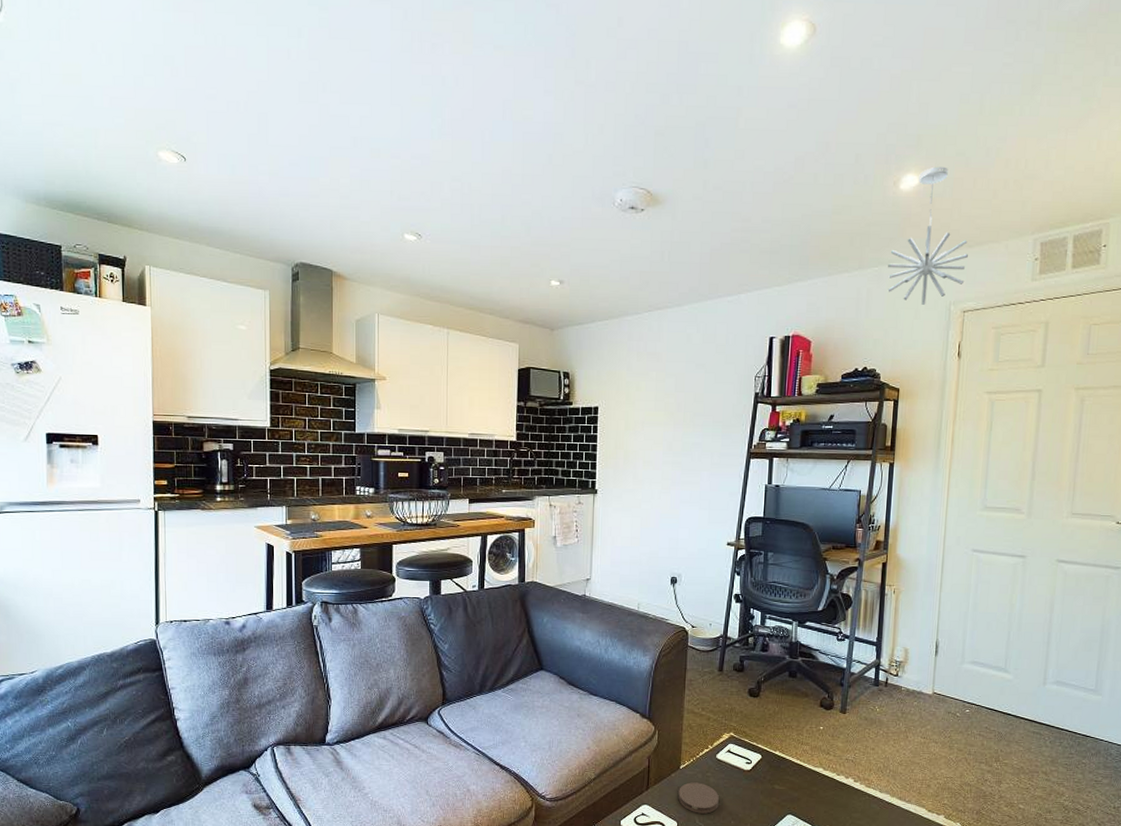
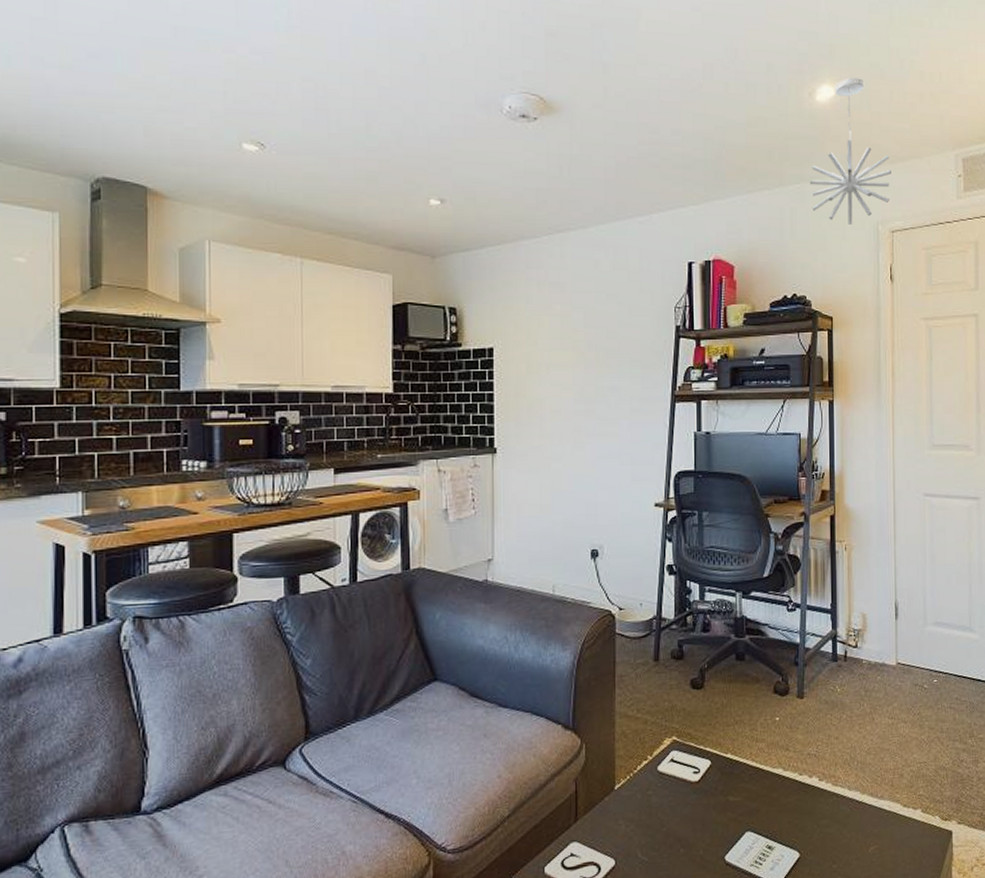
coaster: present [678,782,719,814] -> none [614,804,664,845]

